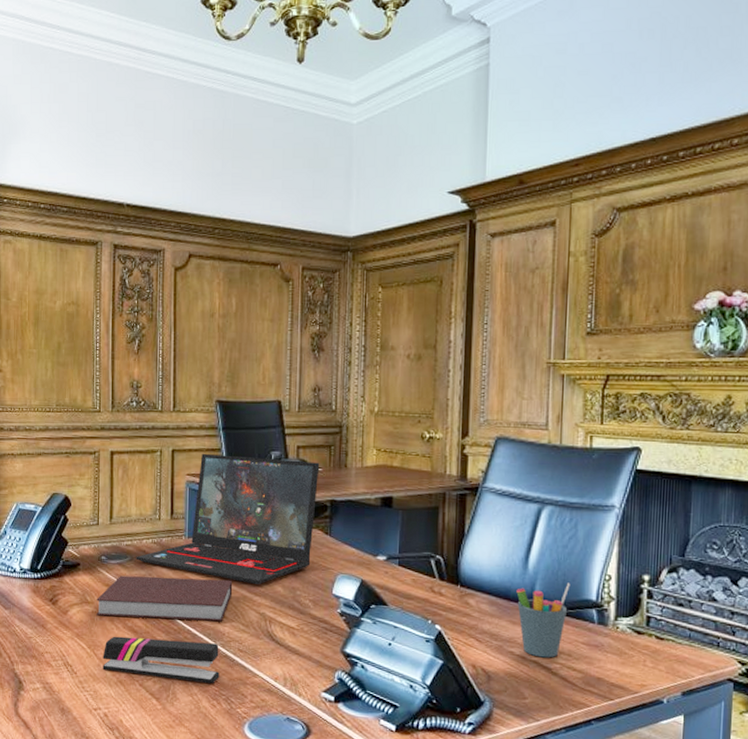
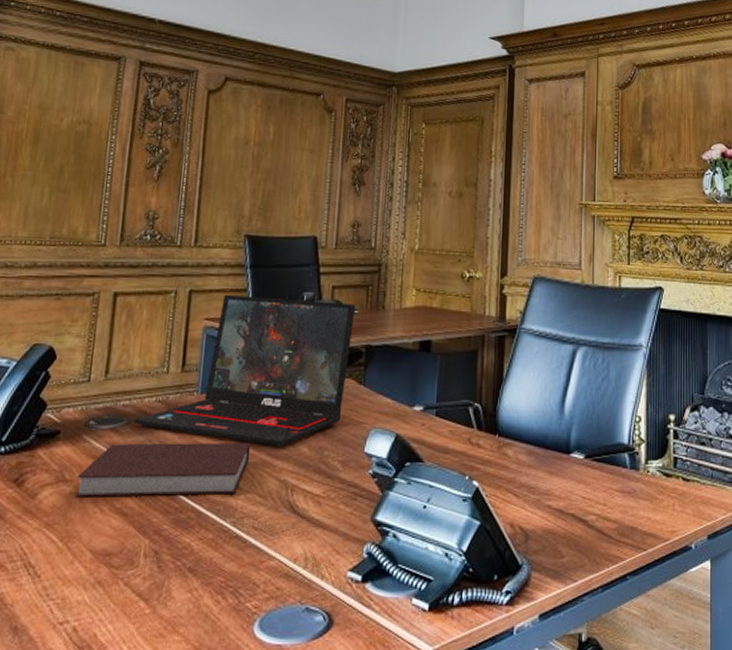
stapler: present [102,636,220,684] -> none [76,522,230,574]
pen holder: present [516,583,571,658] -> none [553,426,604,509]

